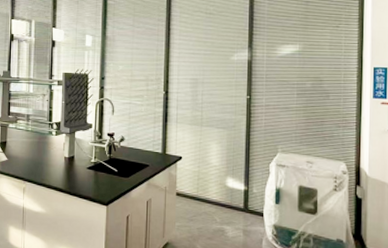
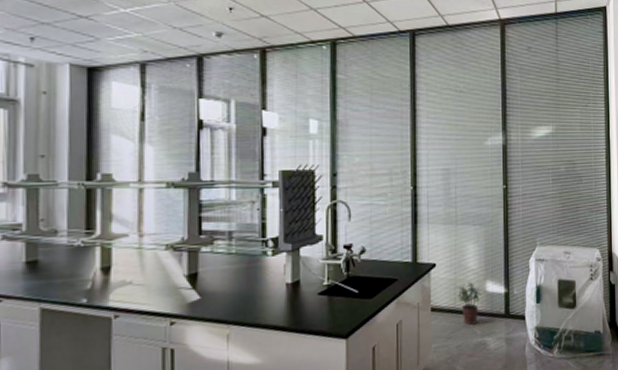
potted plant: none [201,176,222,213] -> present [458,282,481,325]

